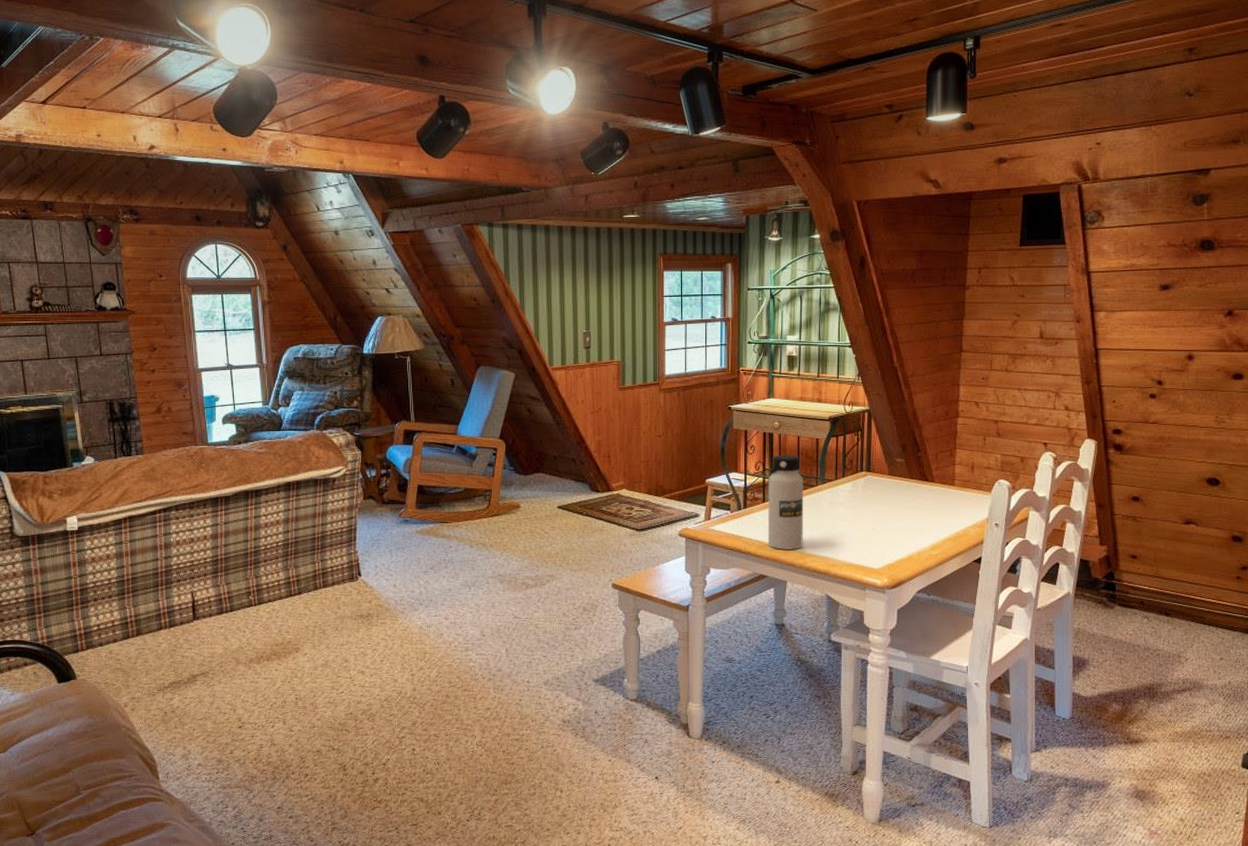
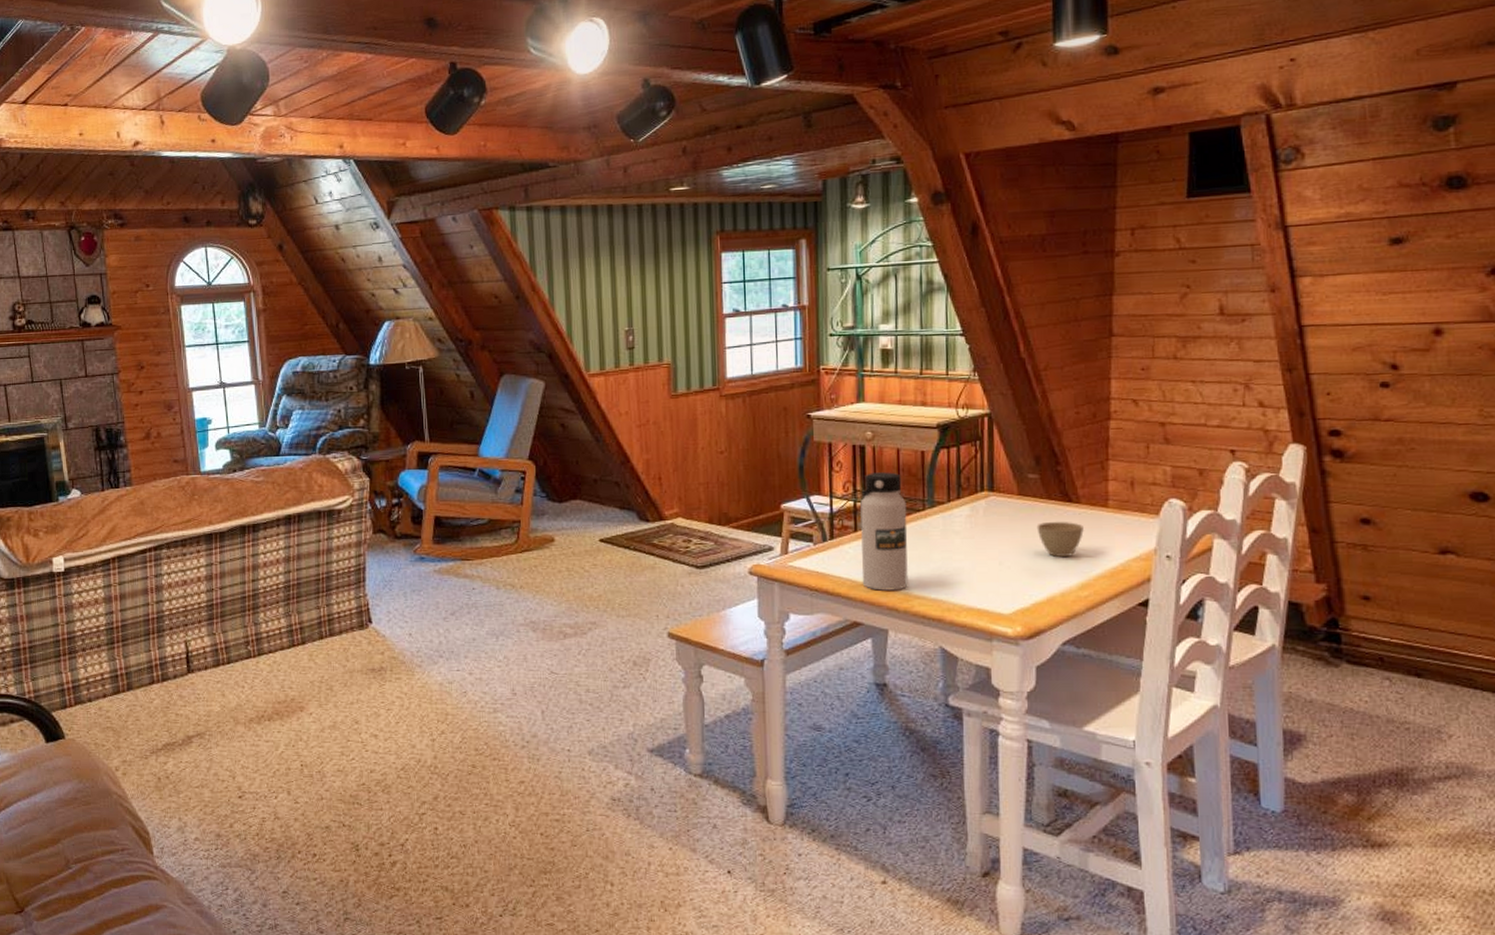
cup: none [901,496,936,524] -> present [1036,521,1084,557]

